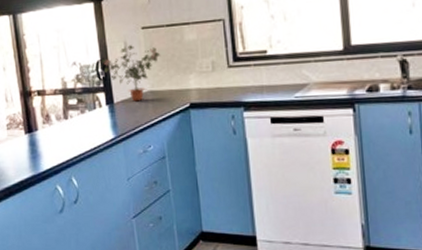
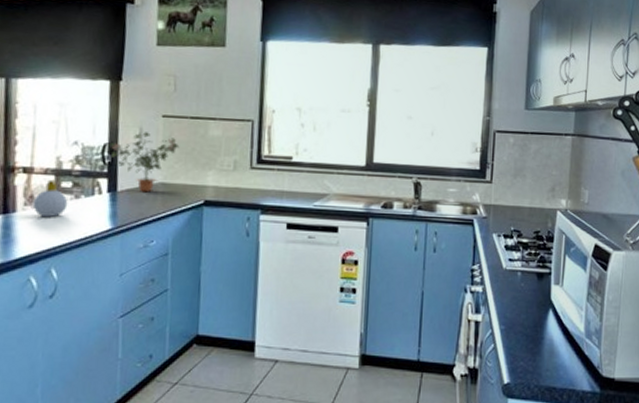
soap bottle: none [49,98,76,132] -> present [32,179,68,217]

